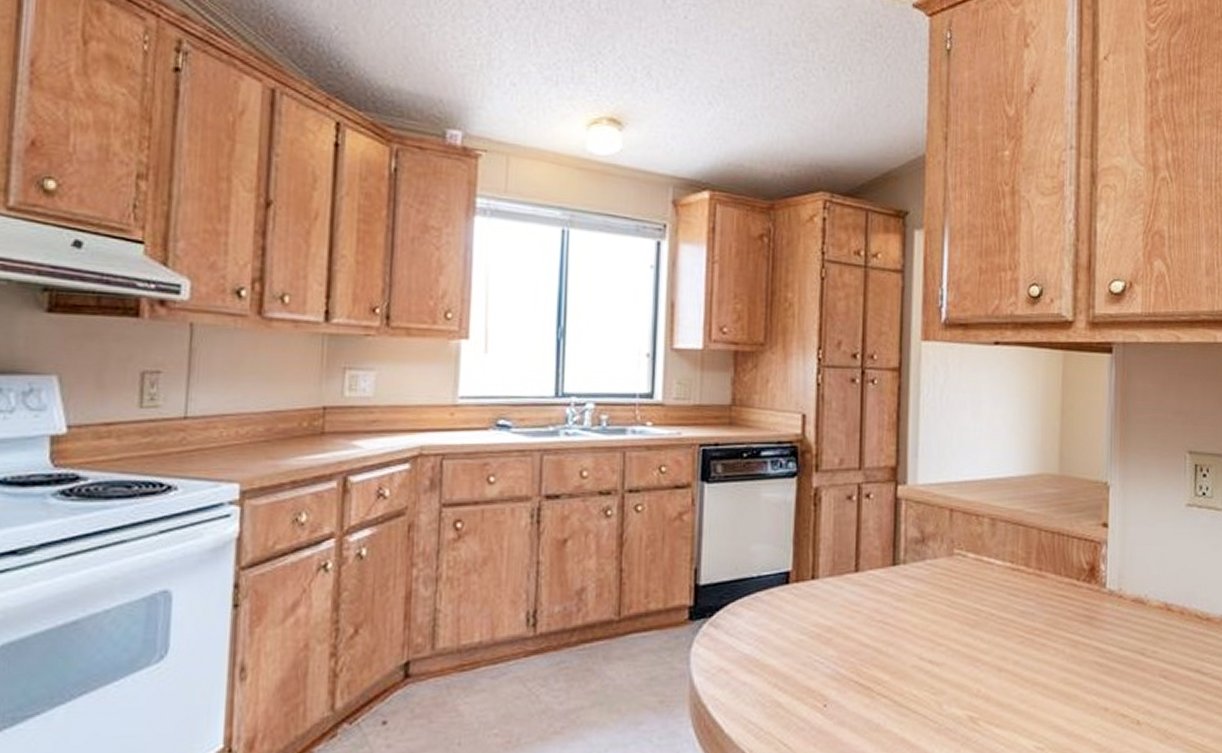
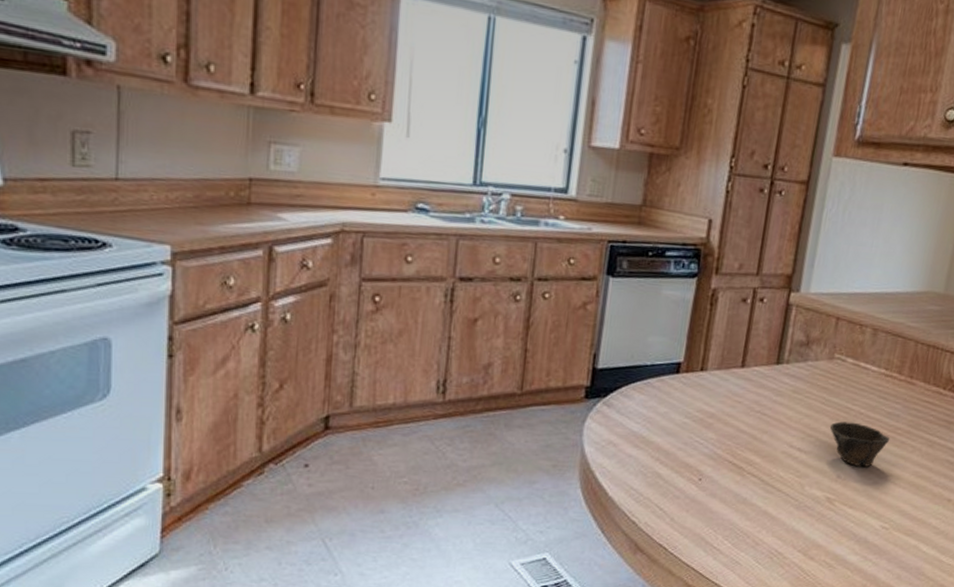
cup: none [960,625,1029,676] -> present [829,421,890,467]

